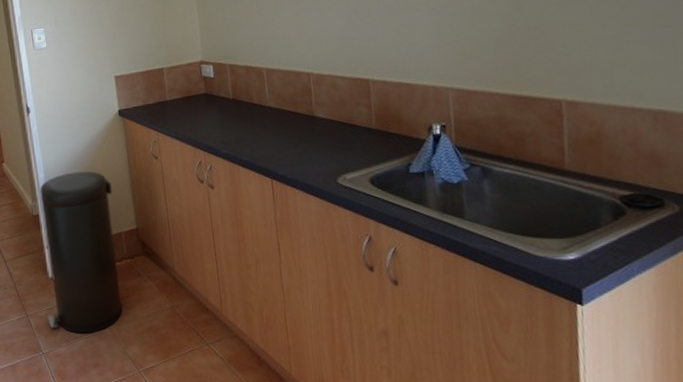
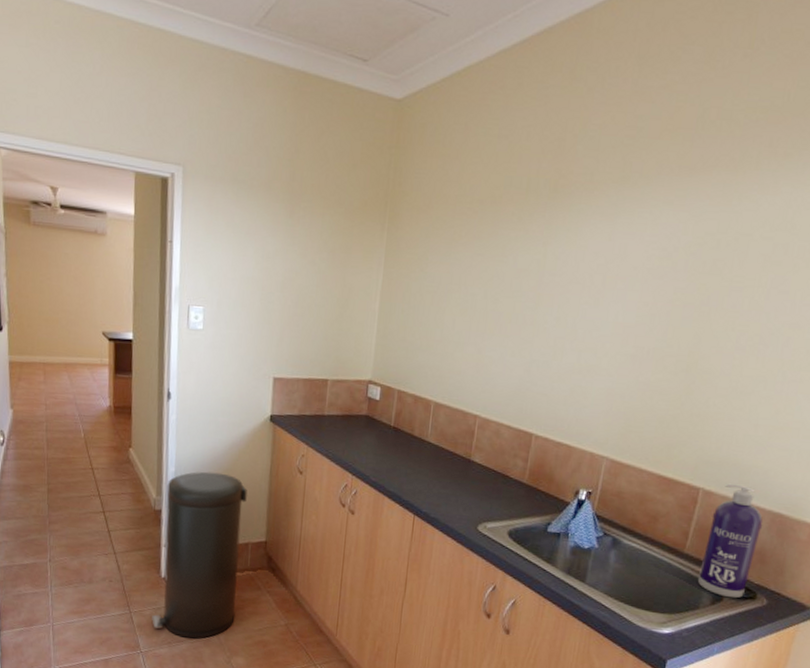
spray bottle: none [584,88,649,210] -> present [697,483,763,599]

